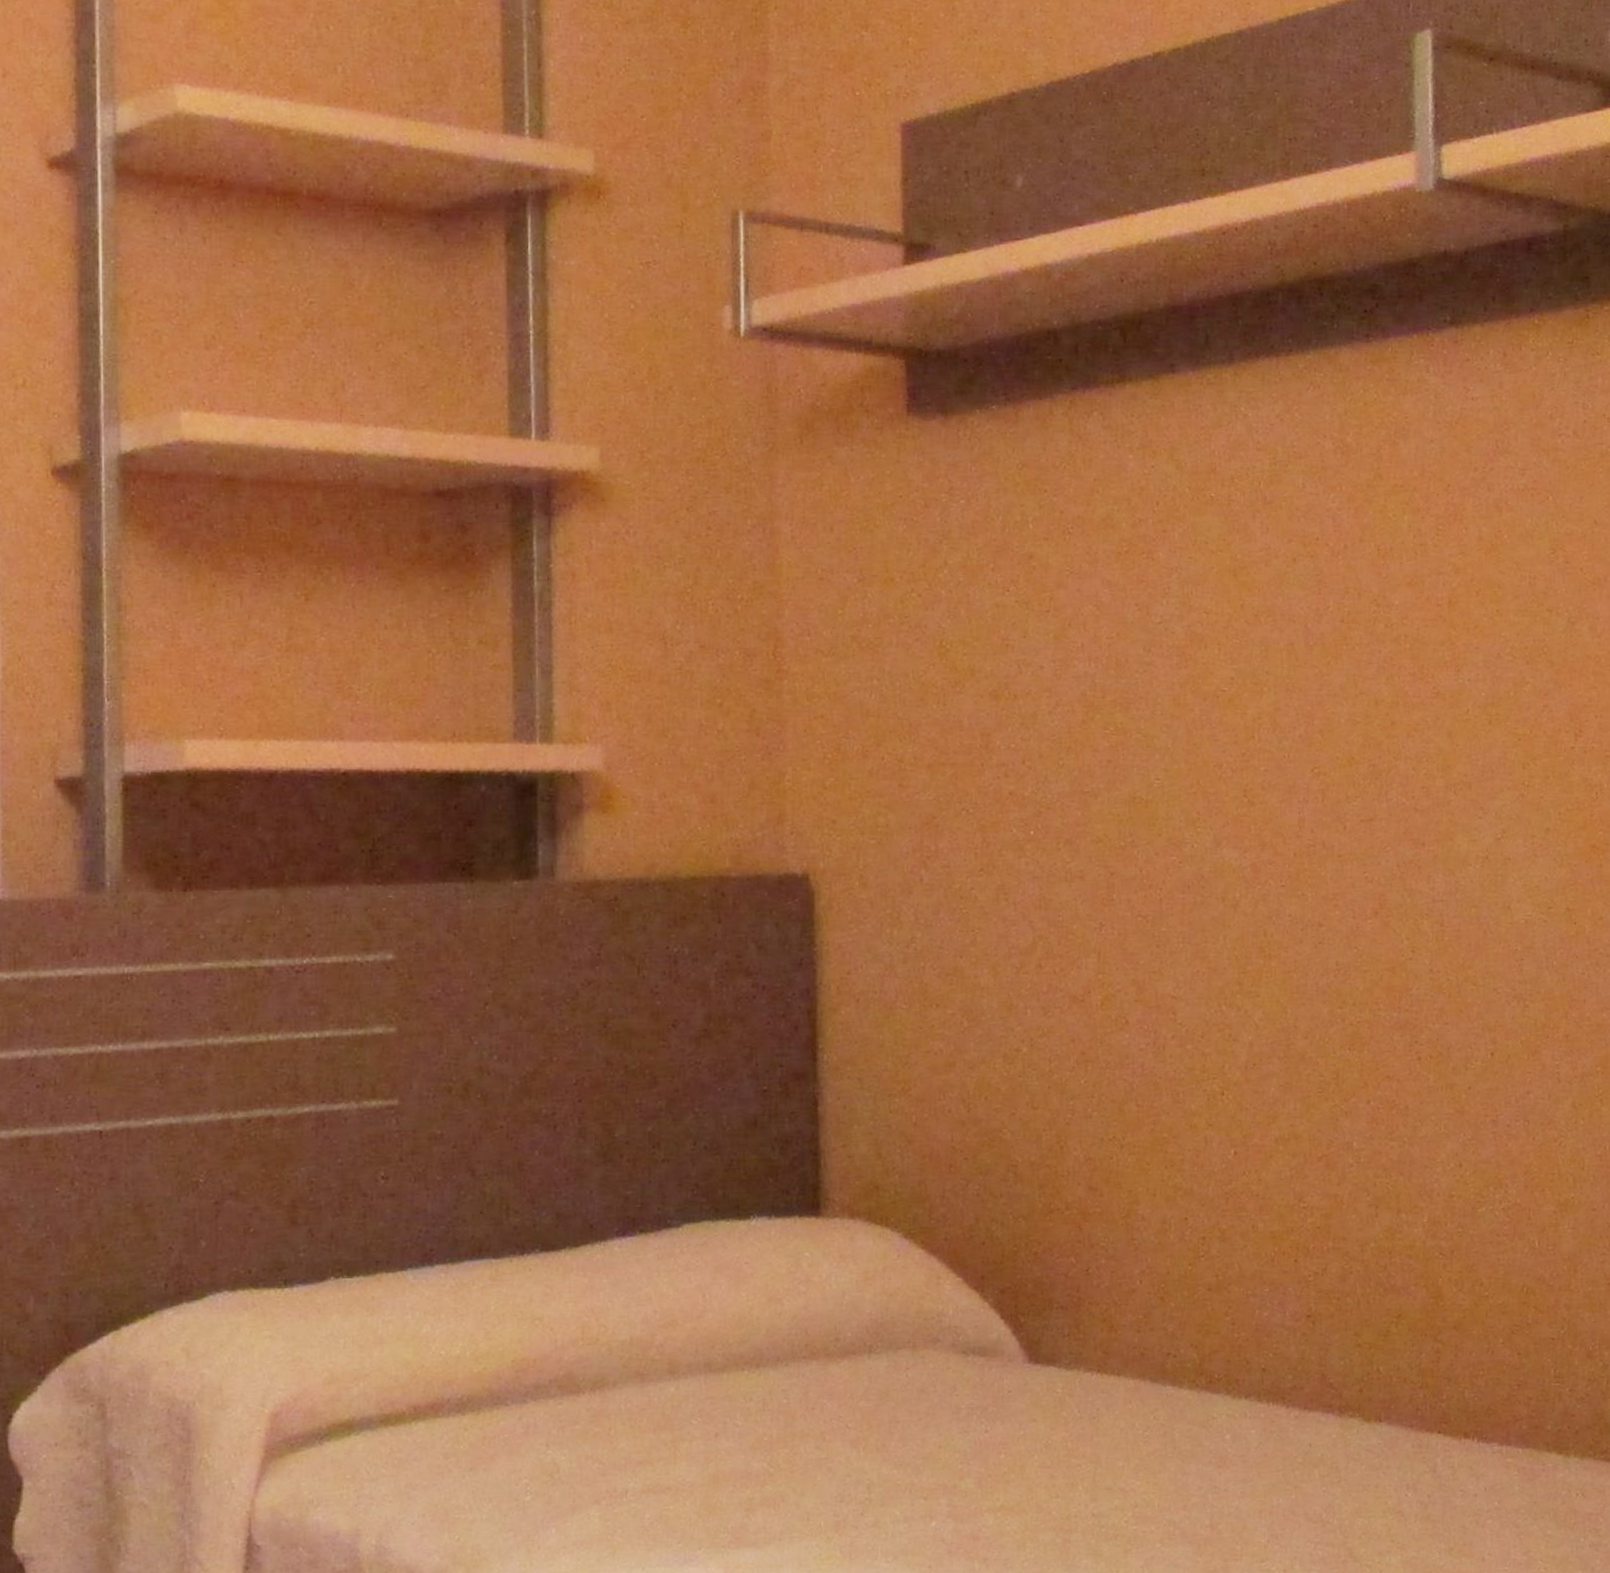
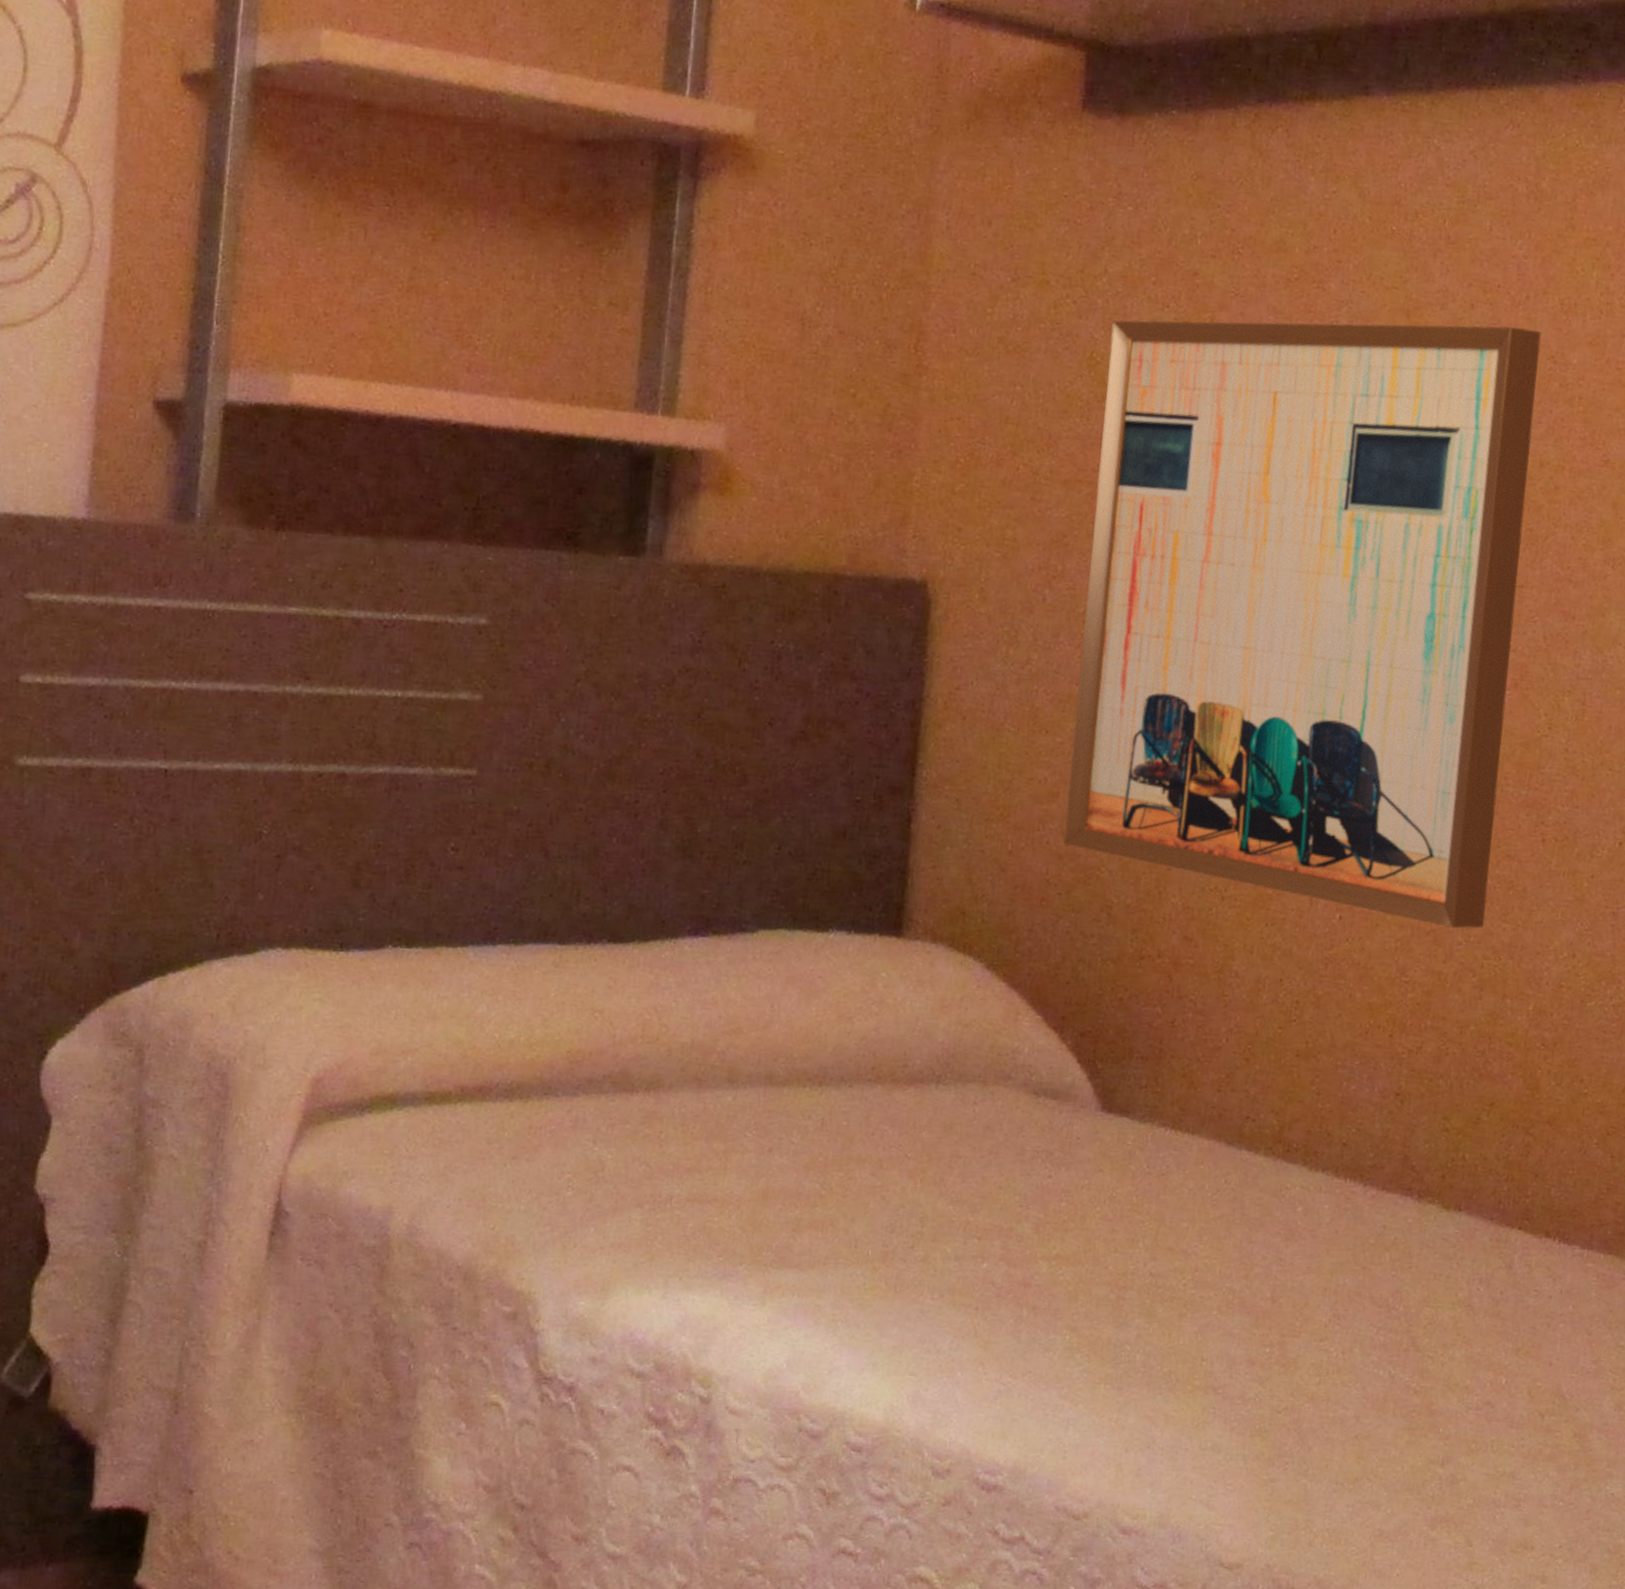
wall art: none [958,575,1373,1152] -> present [1064,319,1541,929]

